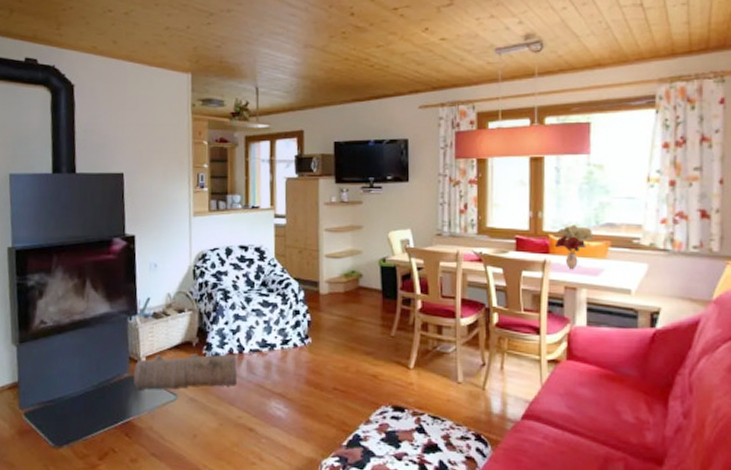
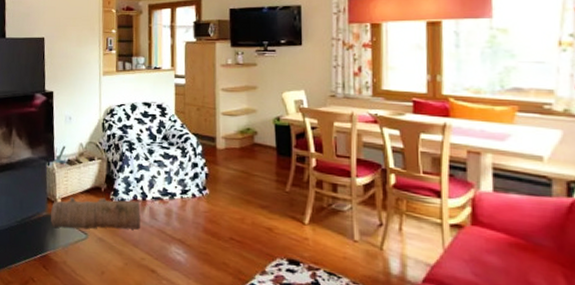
flower bouquet: present [554,224,597,270] -> none [454,88,502,134]

